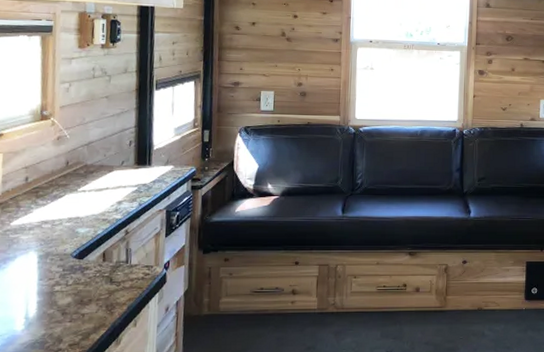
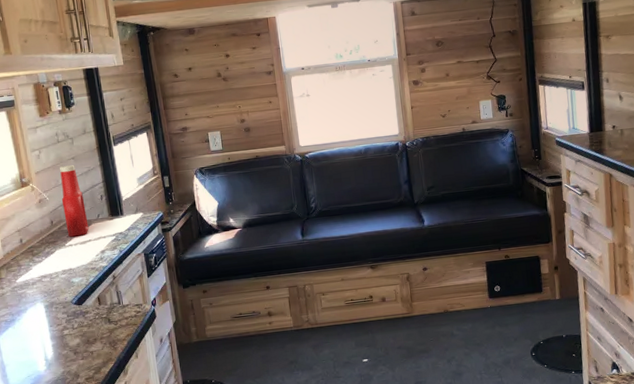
ketchup bottle: none [83,103,110,182] -> present [60,164,89,237]

